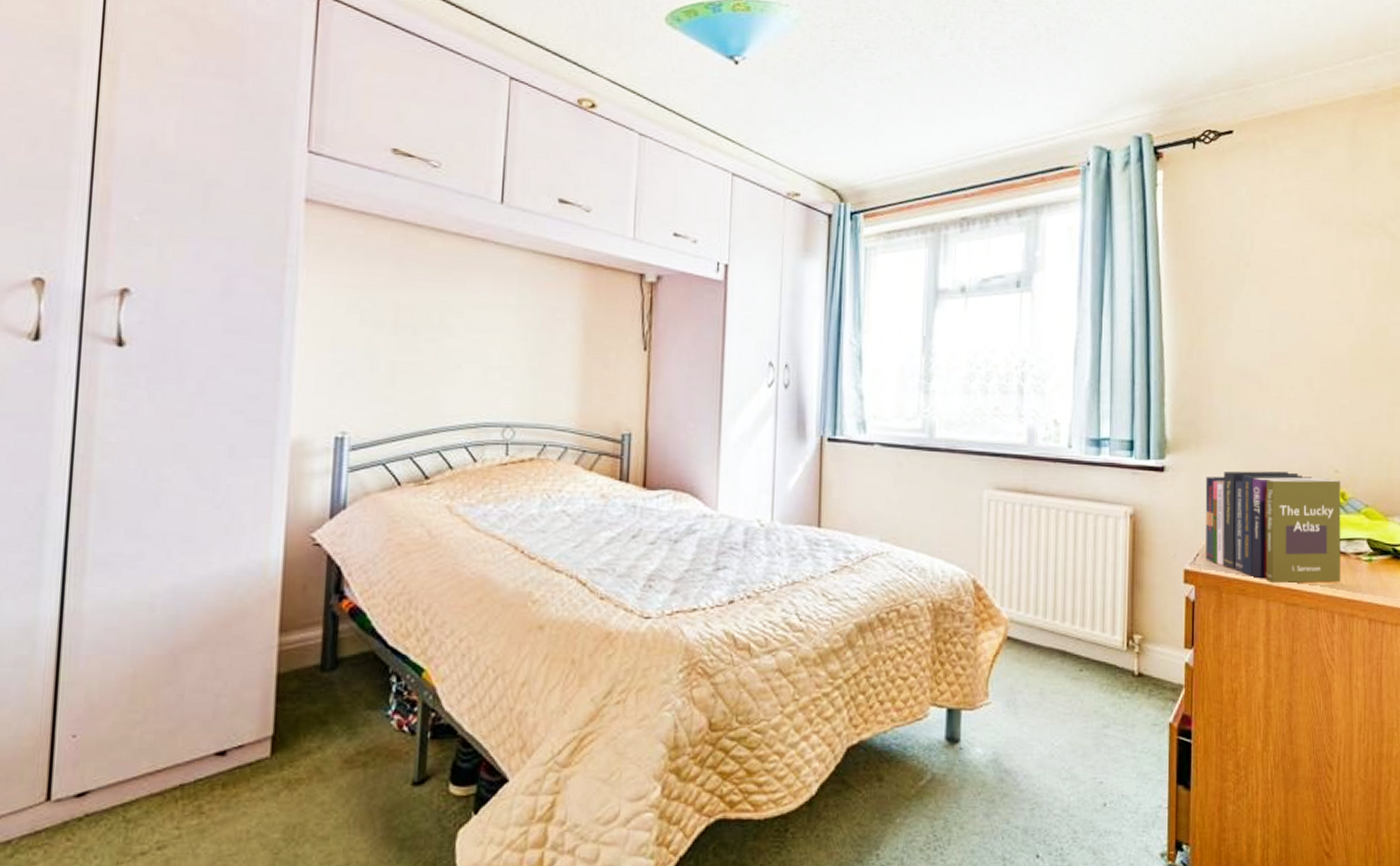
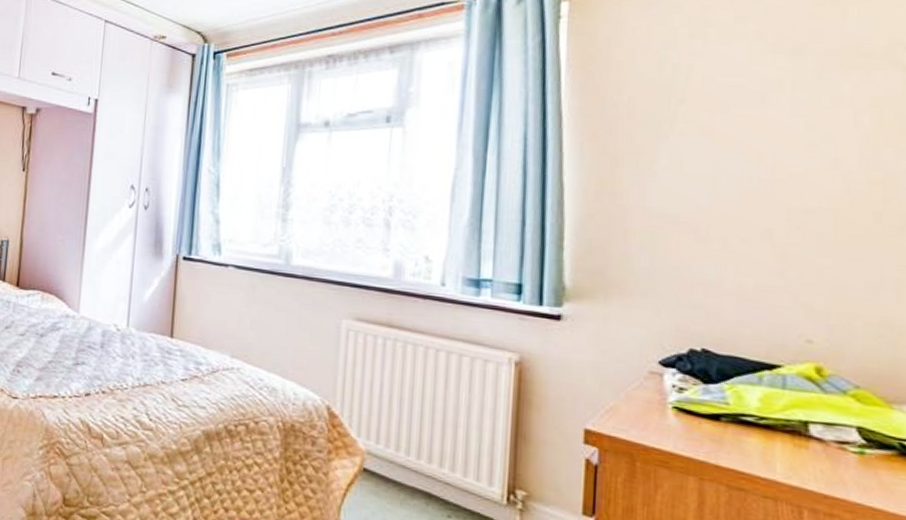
books: present [1205,471,1341,584] -> none [614,327,817,474]

